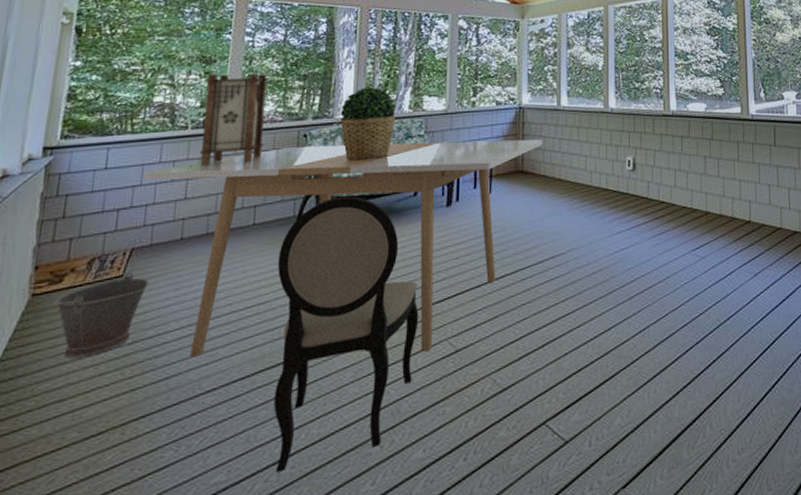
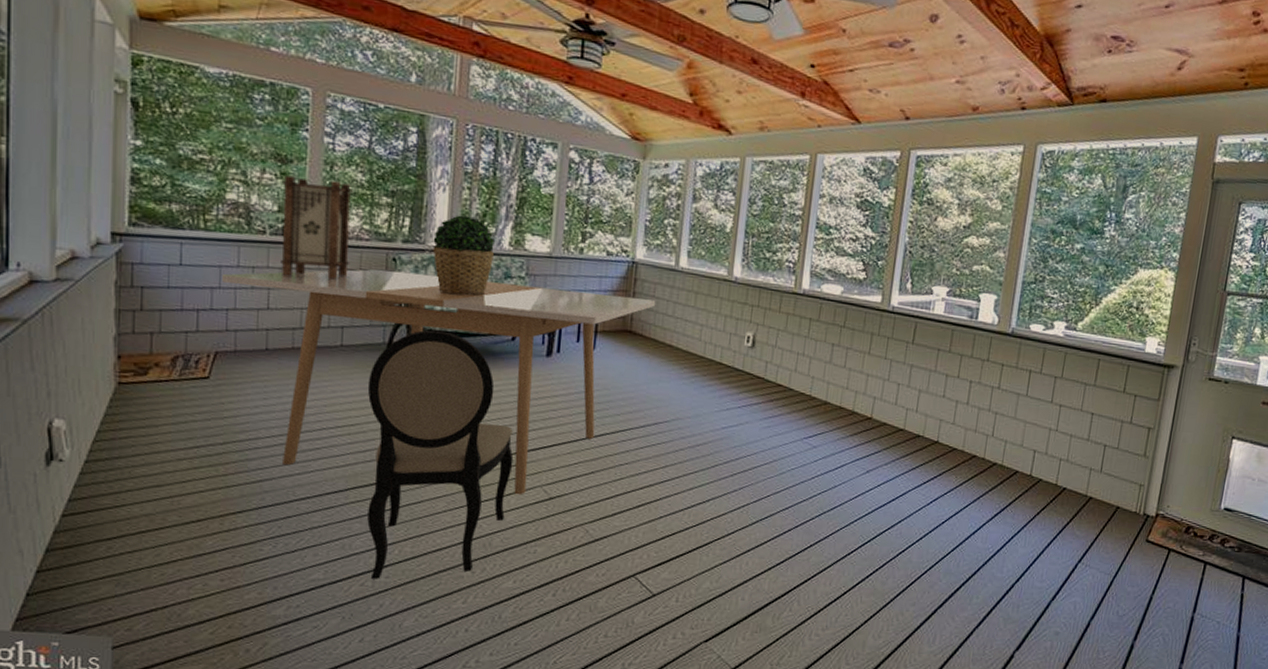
bucket: present [54,272,149,359] -> none [141,375,236,450]

